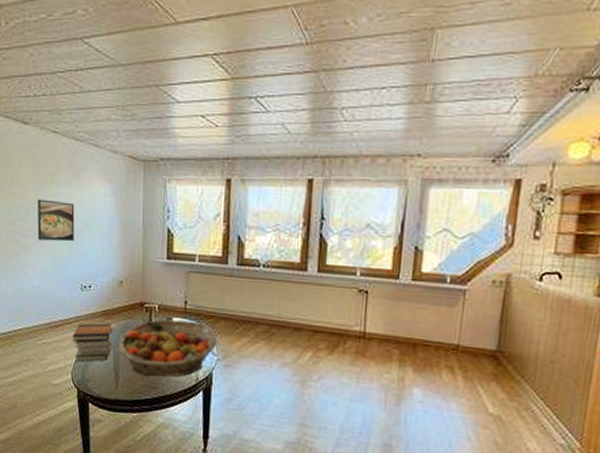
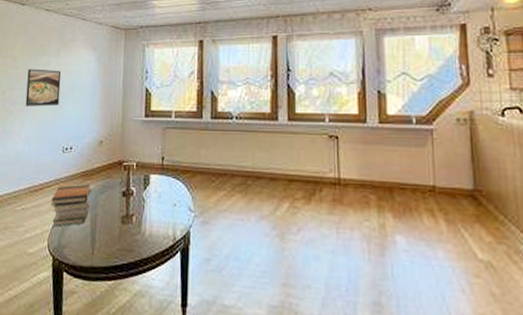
fruit basket: present [118,319,218,378] -> none [95,176,195,239]

